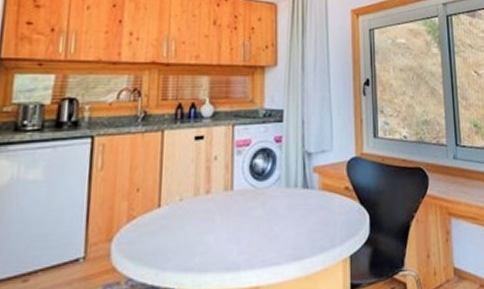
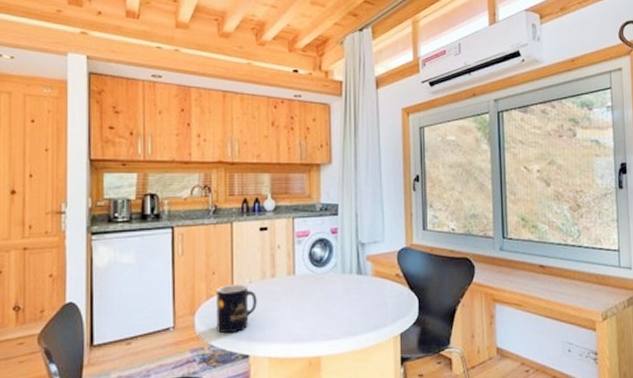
mug: none [137,203,188,264] -> present [217,284,257,334]

